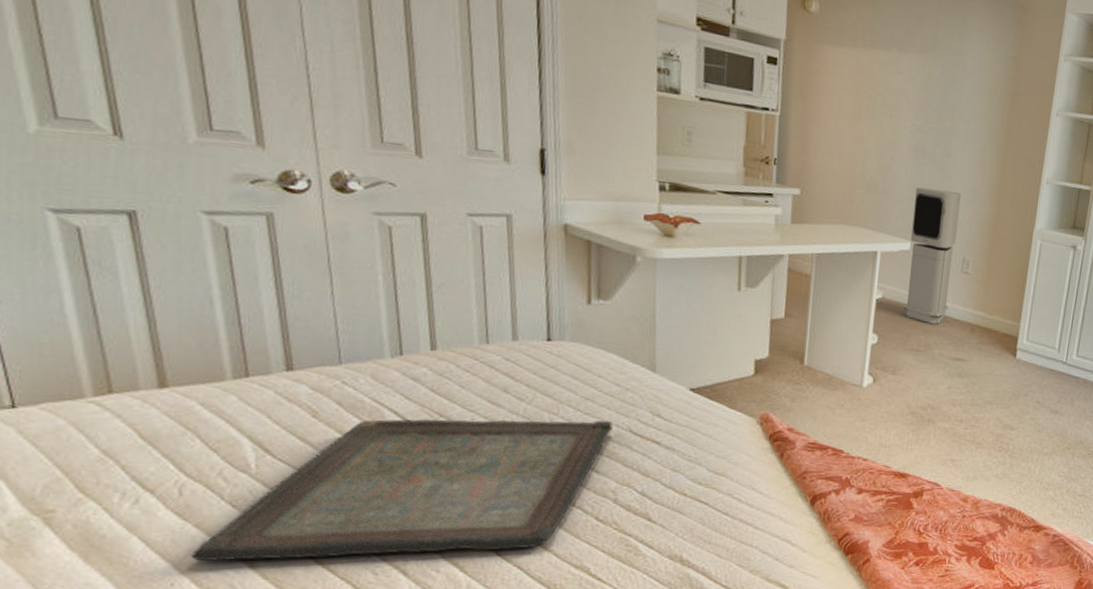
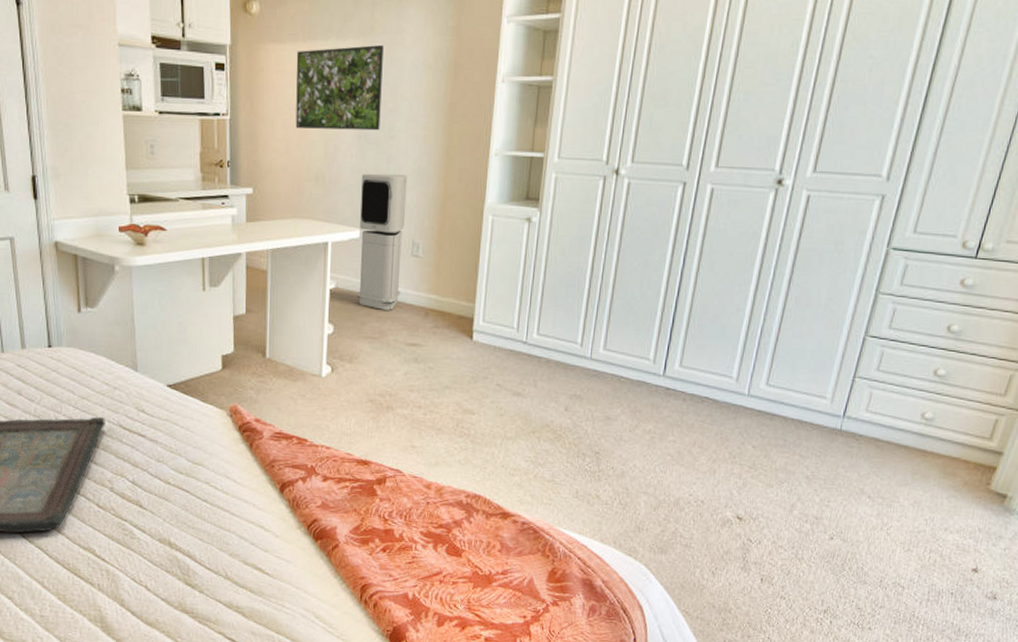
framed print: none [850,57,945,147] -> present [295,45,384,131]

